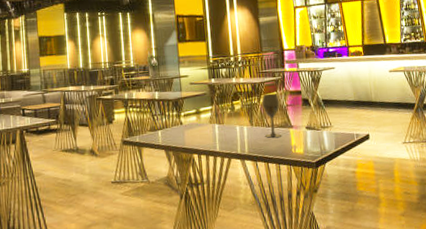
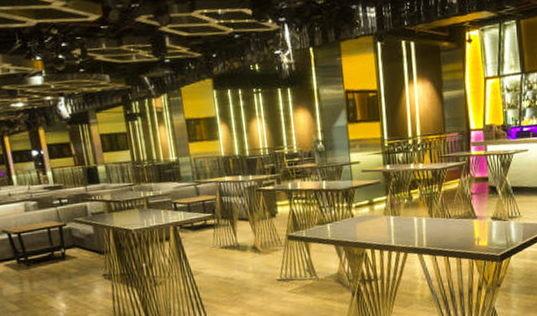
wine glass: present [262,93,282,138] -> none [443,180,465,231]

